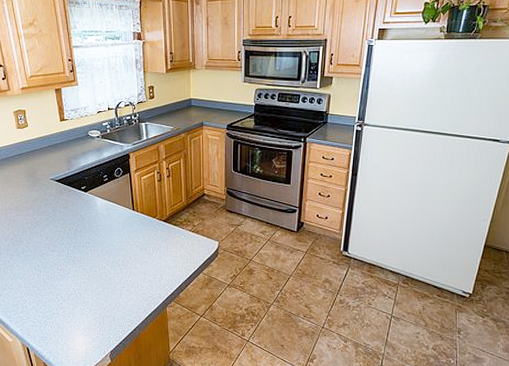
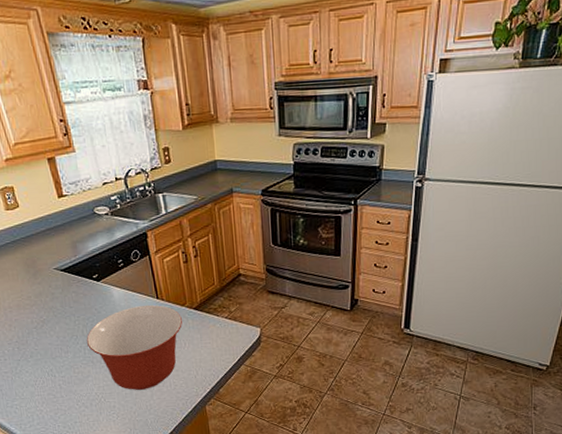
mixing bowl: none [70,216,152,290] -> present [86,305,182,391]

